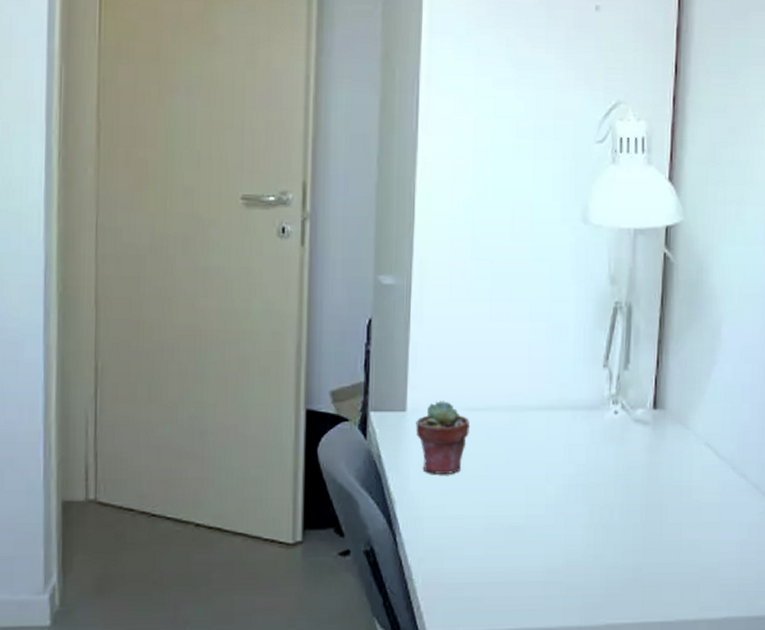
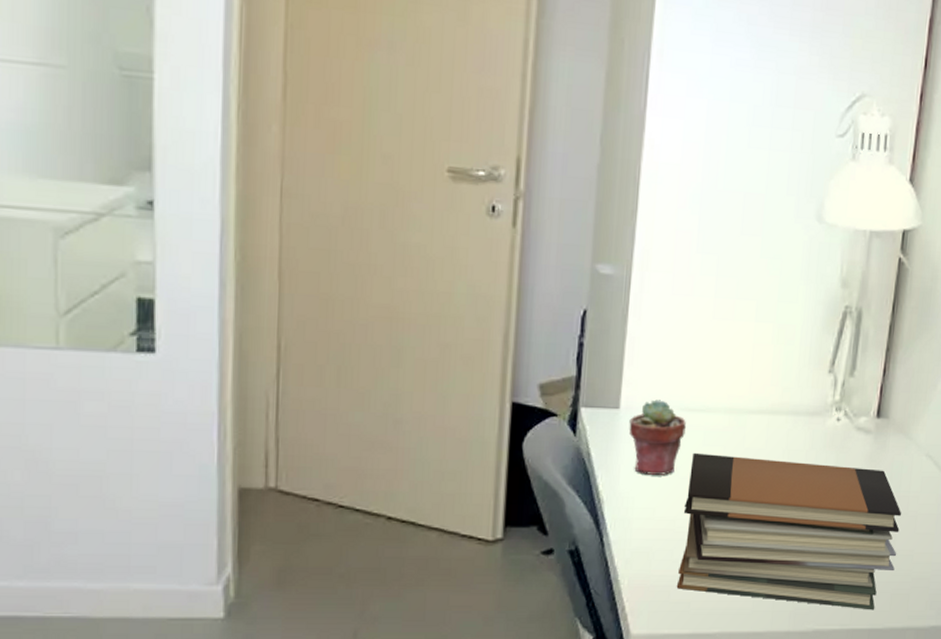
book stack: none [470,451,684,603] -> present [677,452,901,610]

